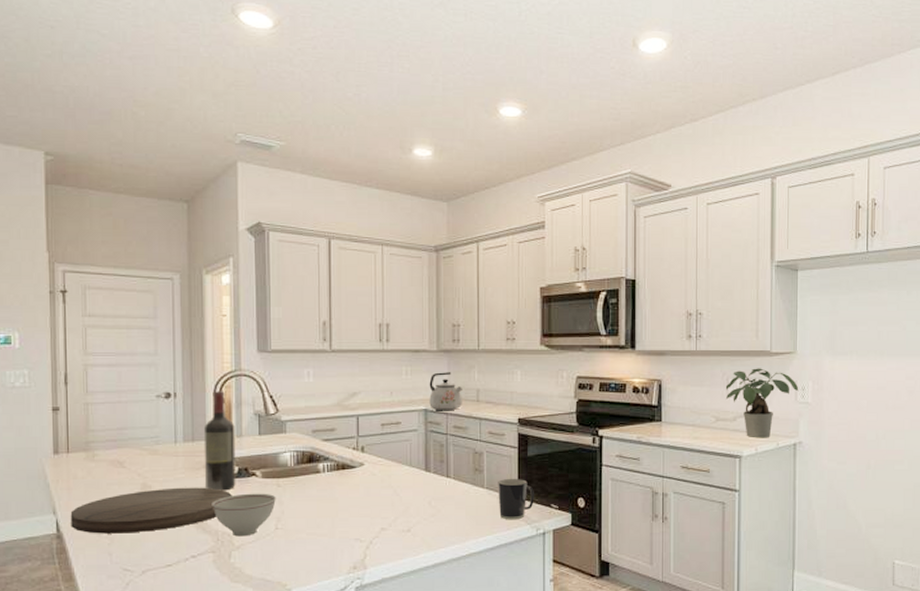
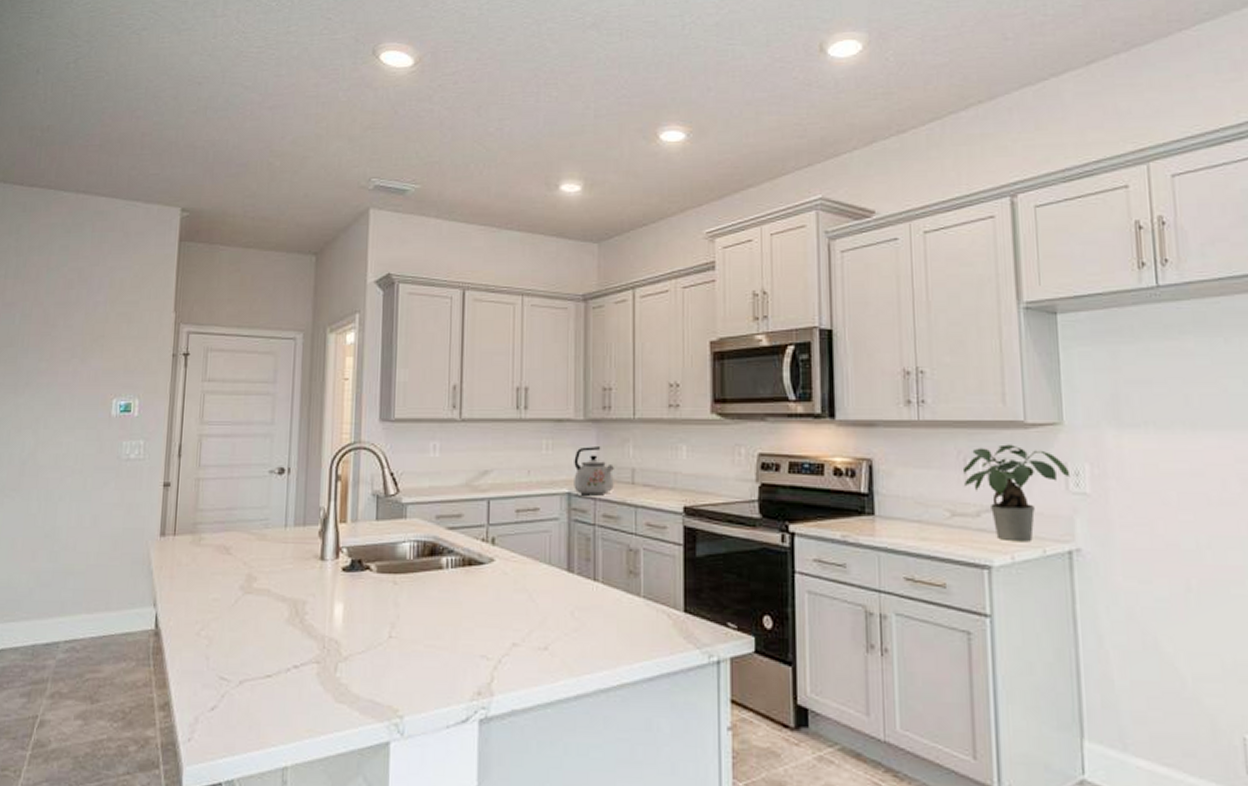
cutting board: present [70,487,232,534] -> none [169,580,343,634]
wine bottle: present [203,391,236,491] -> none [313,467,351,587]
bowl: present [211,493,276,537] -> none [319,591,391,645]
mug: present [498,479,534,520] -> none [658,586,705,642]

